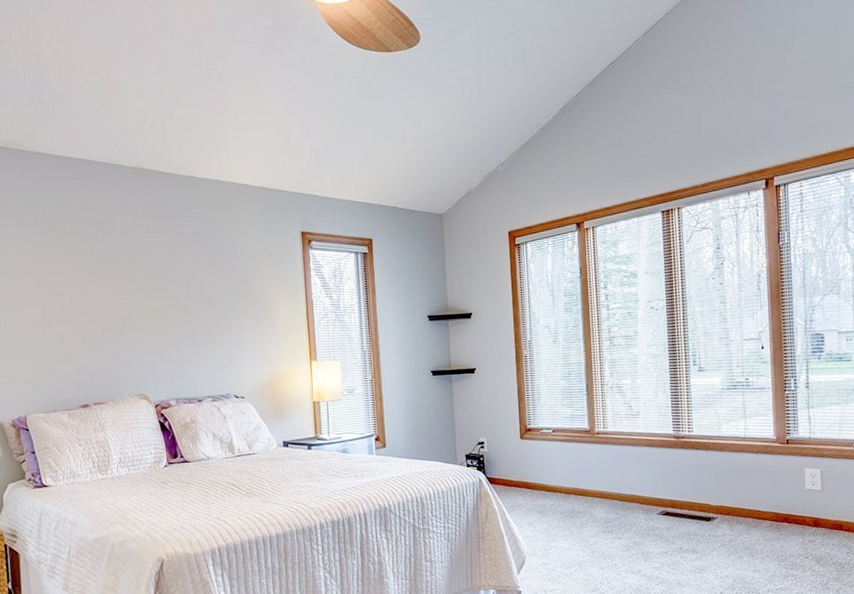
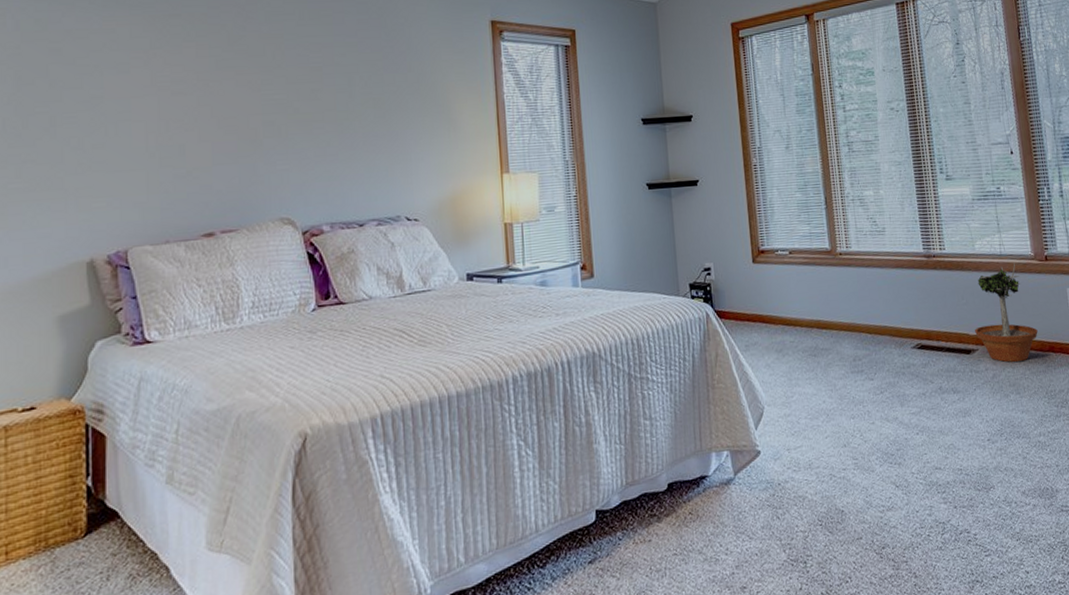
potted tree: none [716,444,774,530] -> present [975,262,1038,362]

